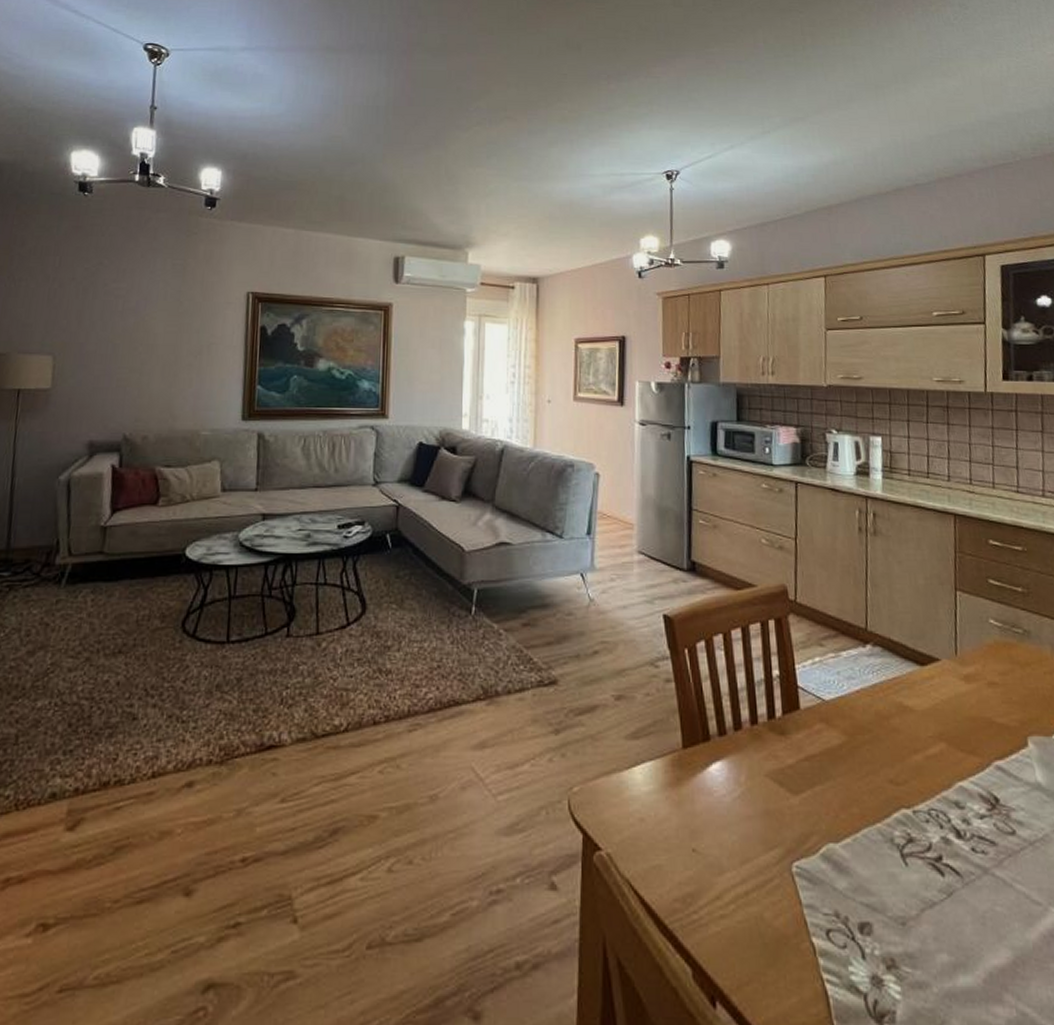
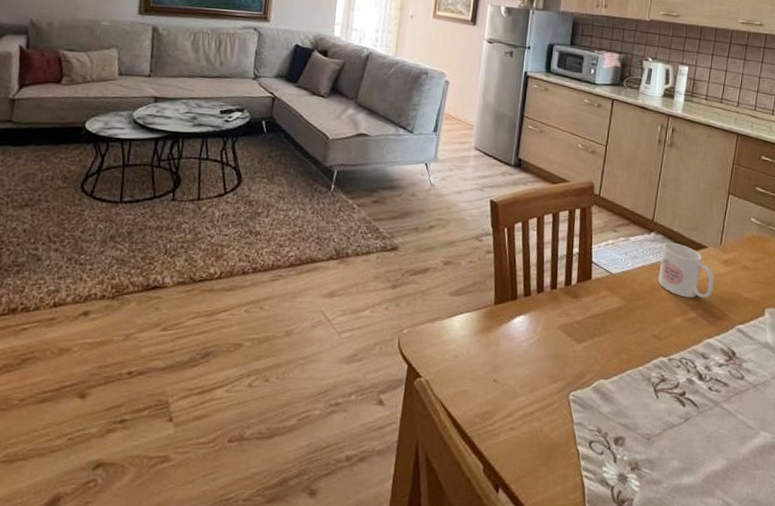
mug: none [883,655,957,728] -> present [658,242,714,299]

